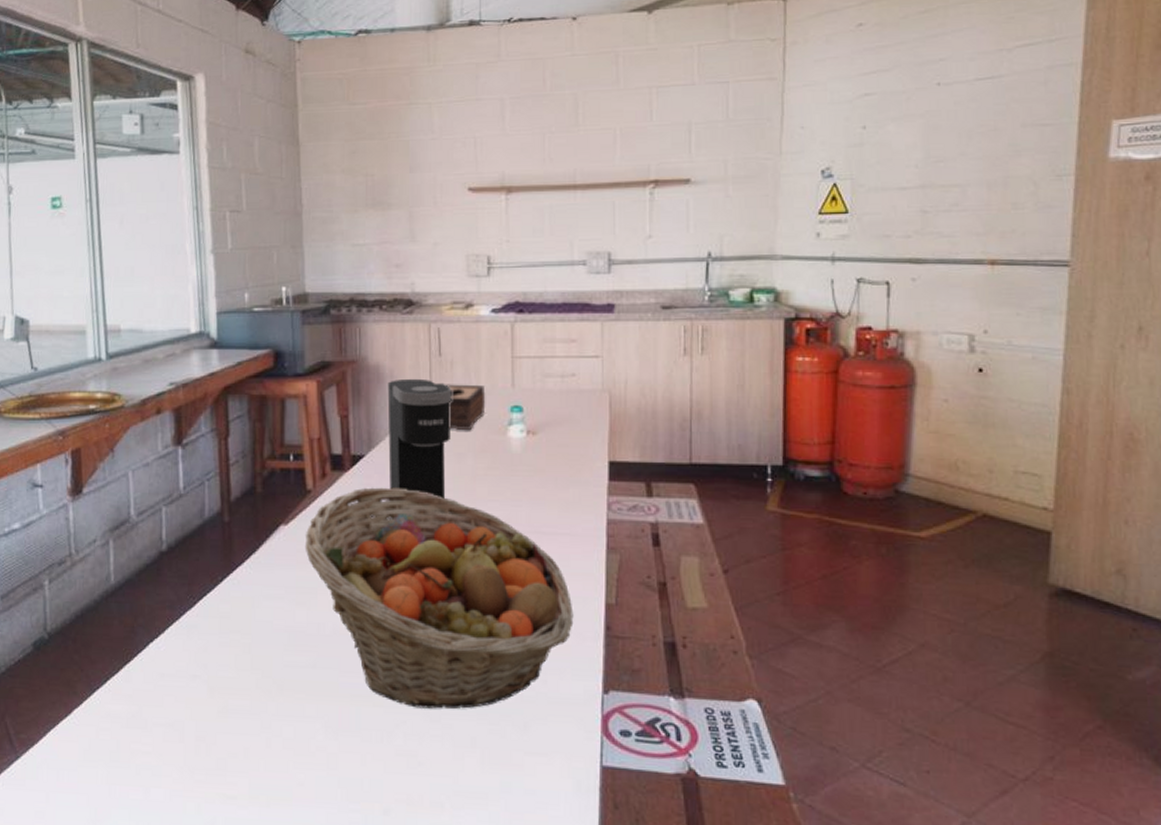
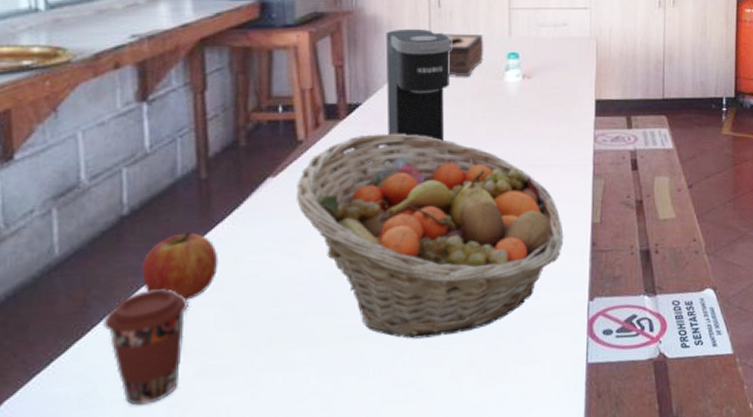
coffee cup: none [147,624,213,733] -> present [103,289,188,406]
apple: none [177,573,238,638] -> present [142,232,219,301]

